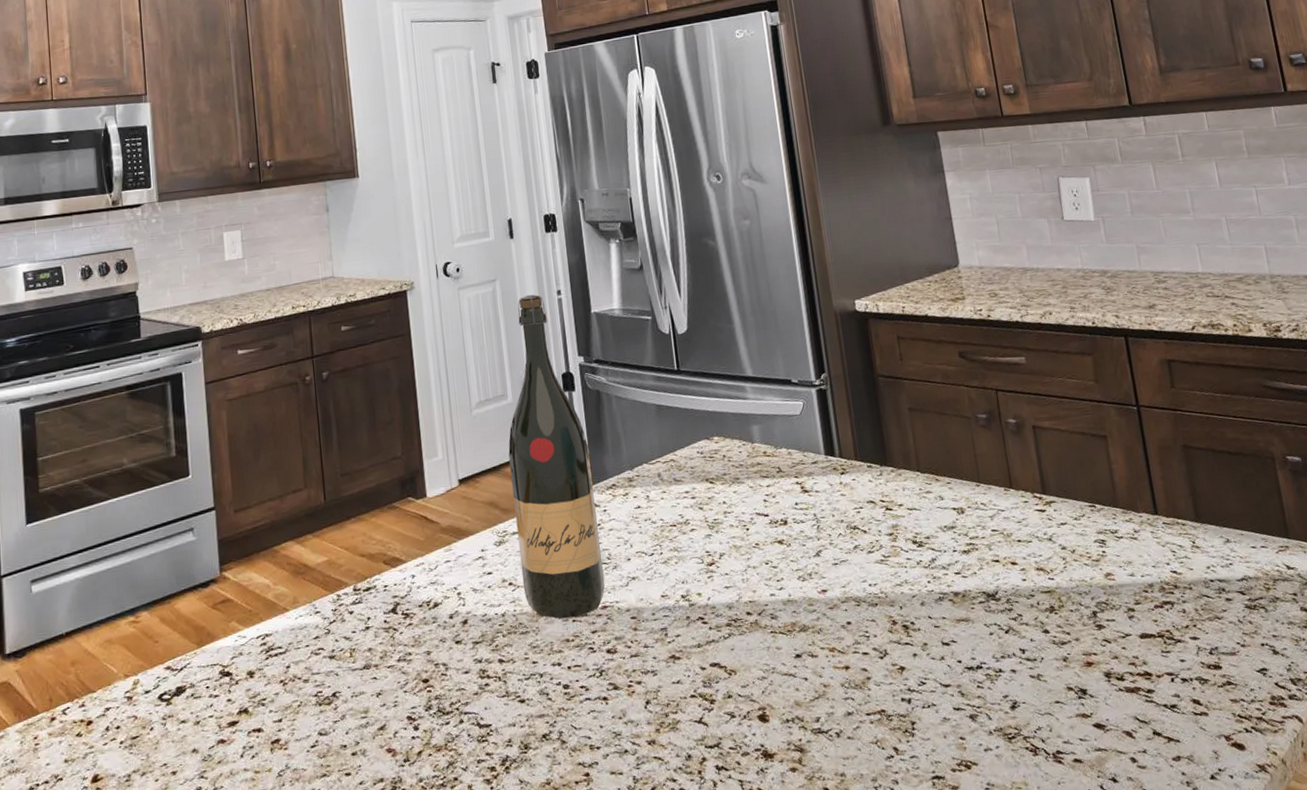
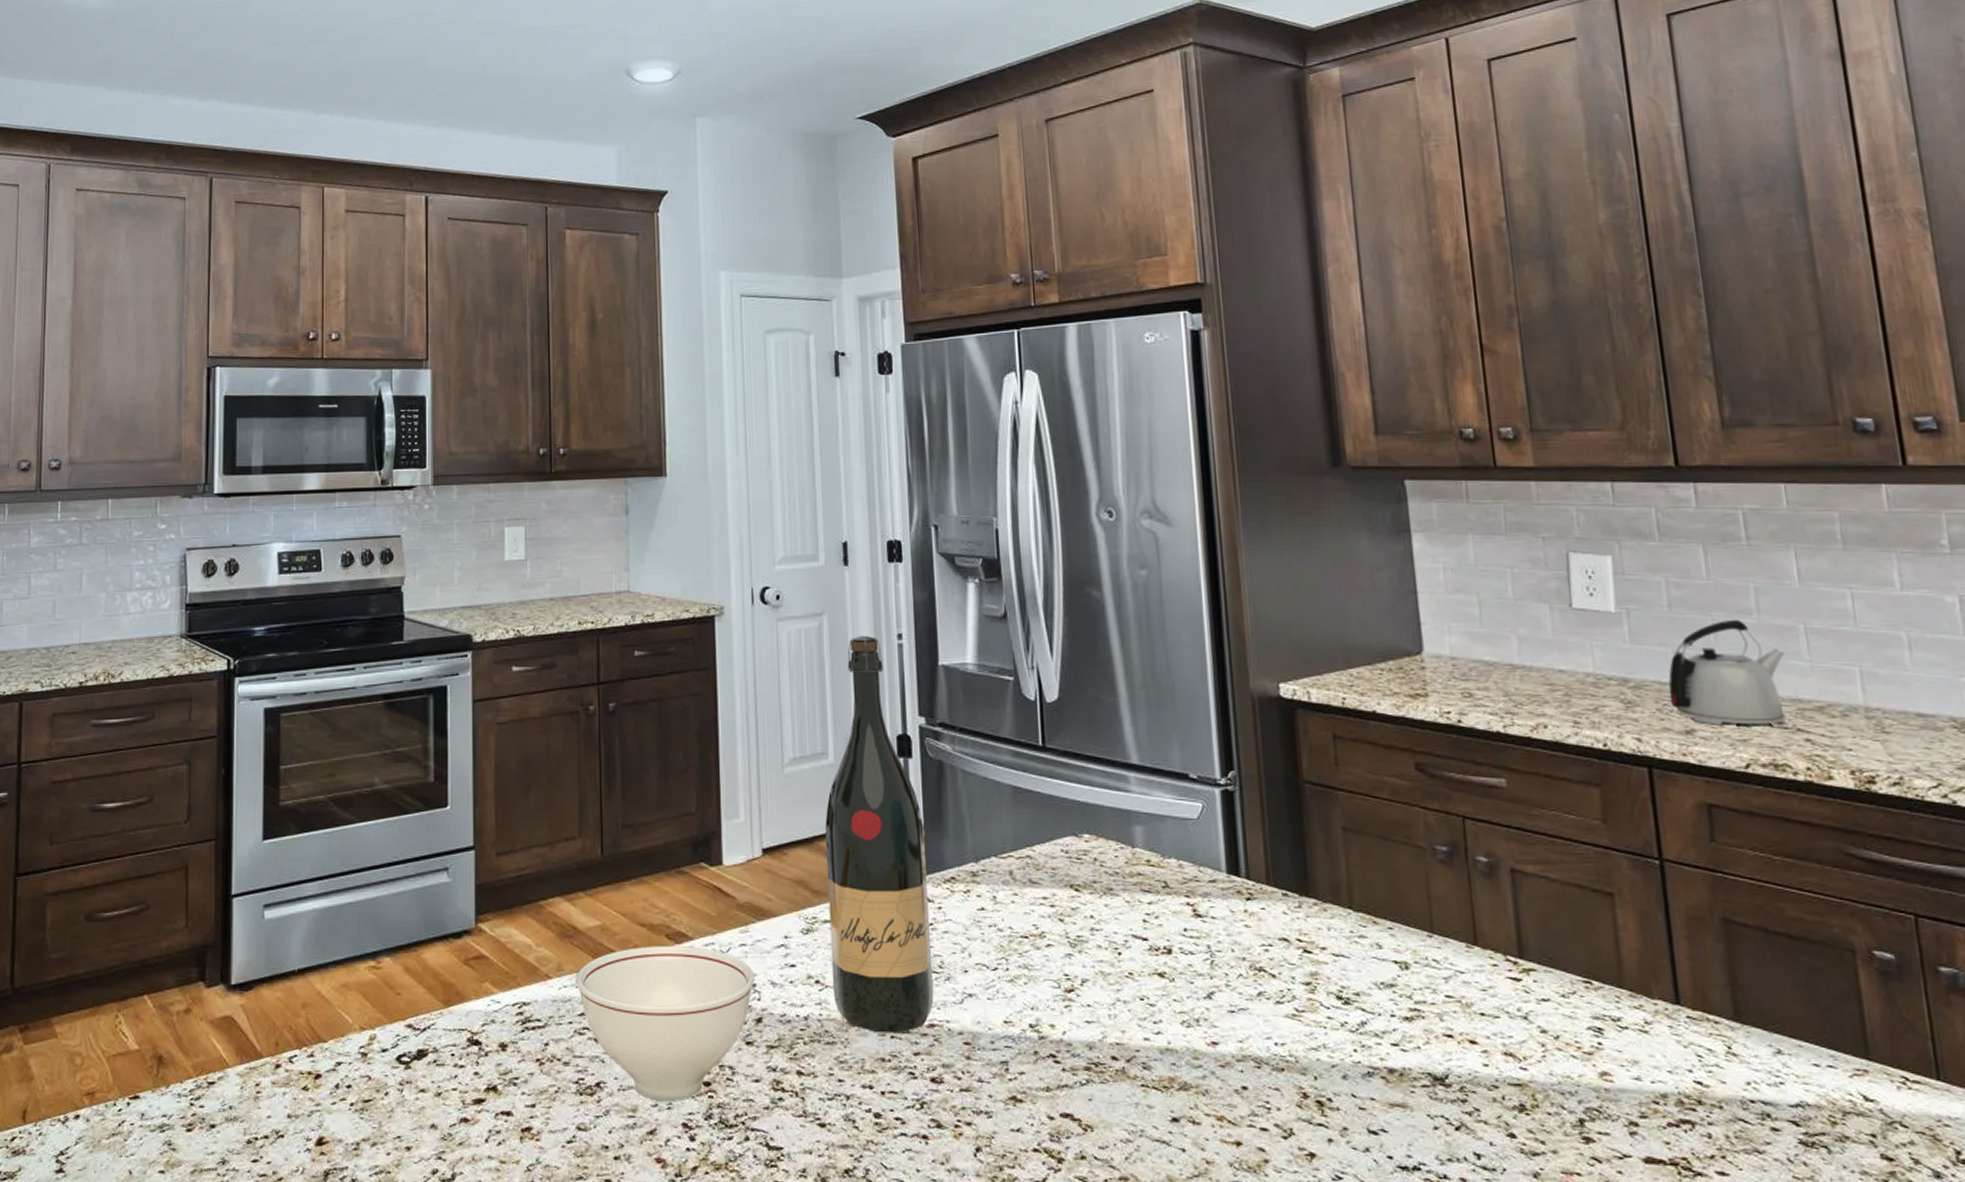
bowl: none [309,568,460,701] -> present [576,946,755,1101]
kettle: none [1135,217,1217,300] -> present [1668,619,1786,727]

